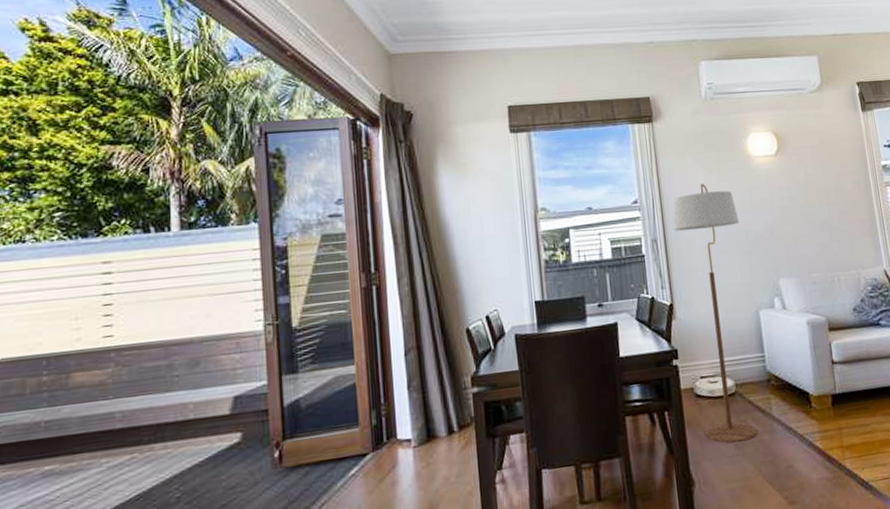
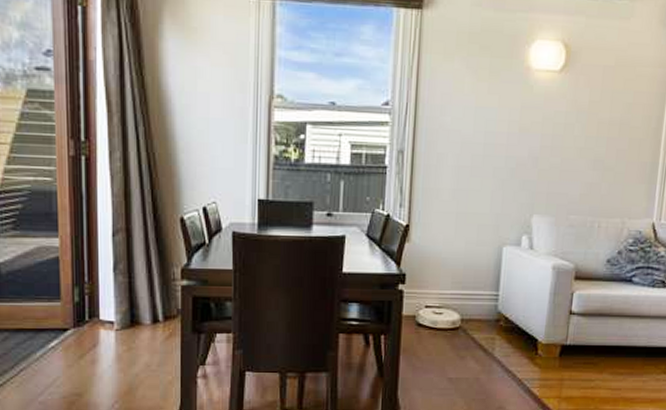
floor lamp: present [673,184,757,444] -> none [419,93,502,377]

